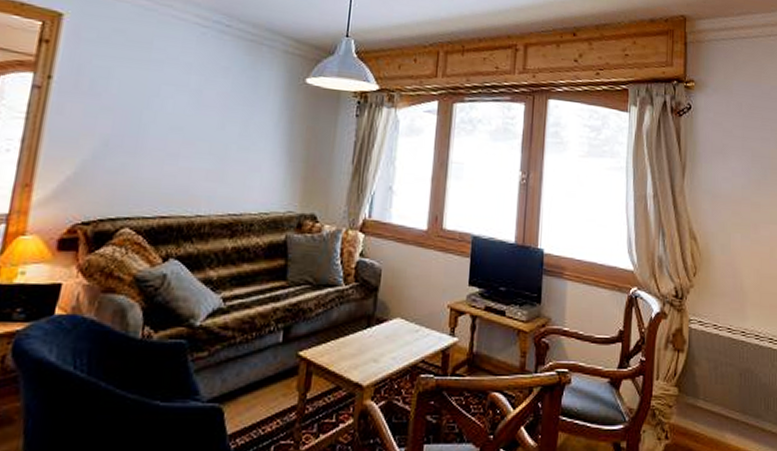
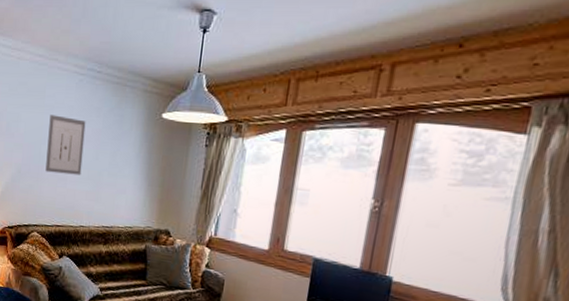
wall art: none [147,72,209,150] -> present [45,114,86,176]

